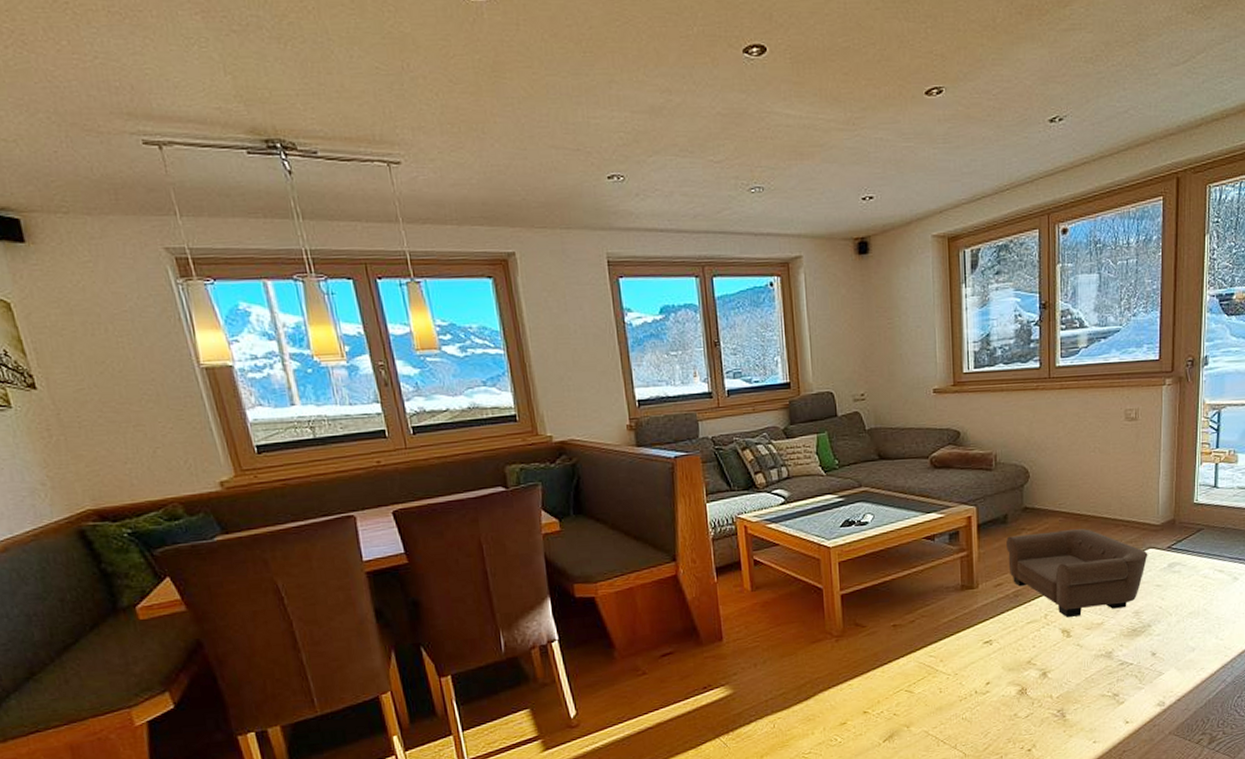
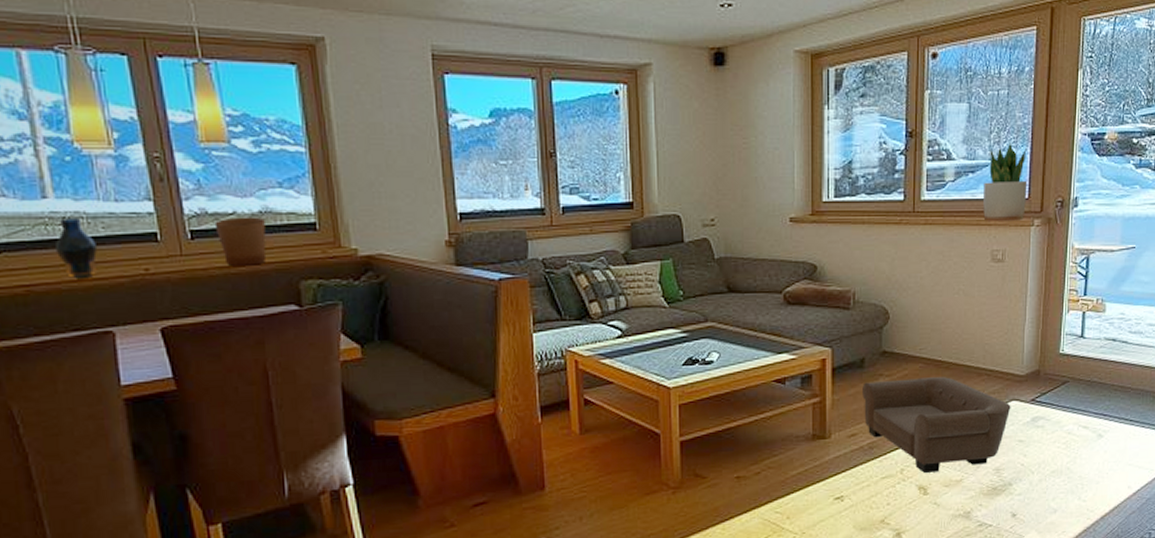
vase: none [303,421,339,473] -> present [54,218,98,280]
planter: none [431,412,477,456] -> present [214,217,267,266]
planter: none [1116,308,1158,383] -> present [983,142,1028,221]

